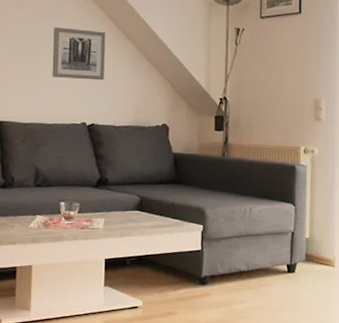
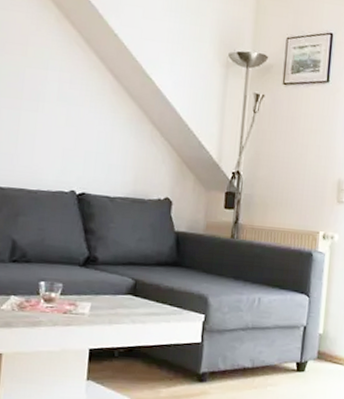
wall art: present [52,27,106,81] -> none [37,77,105,144]

